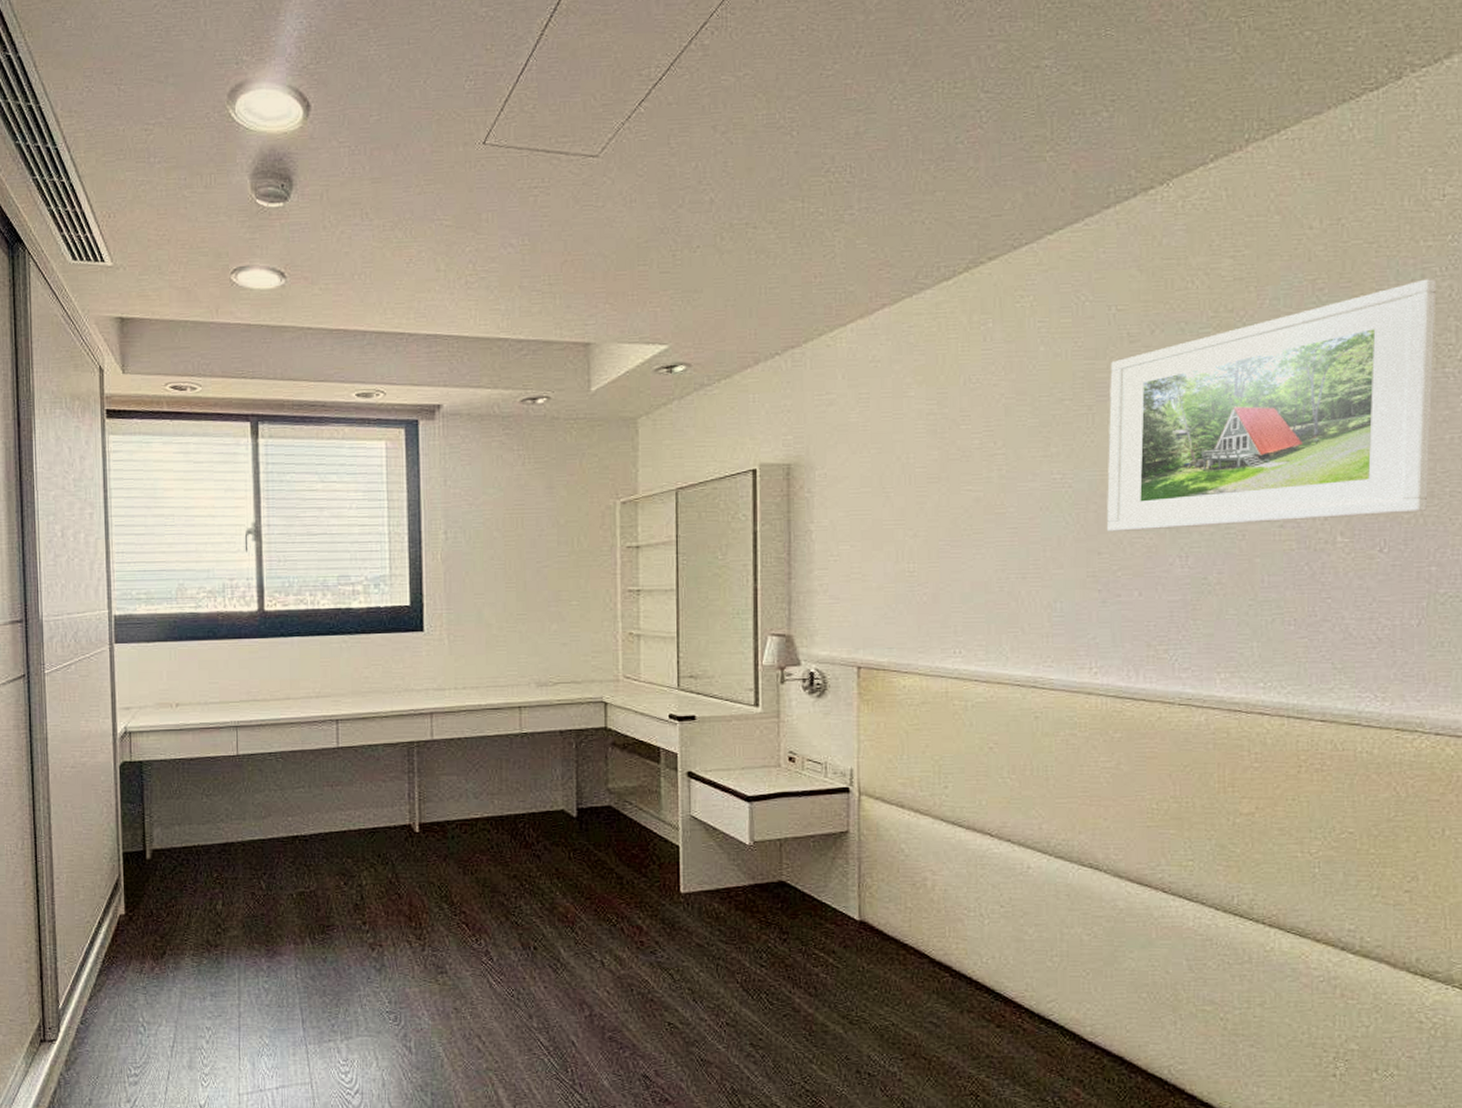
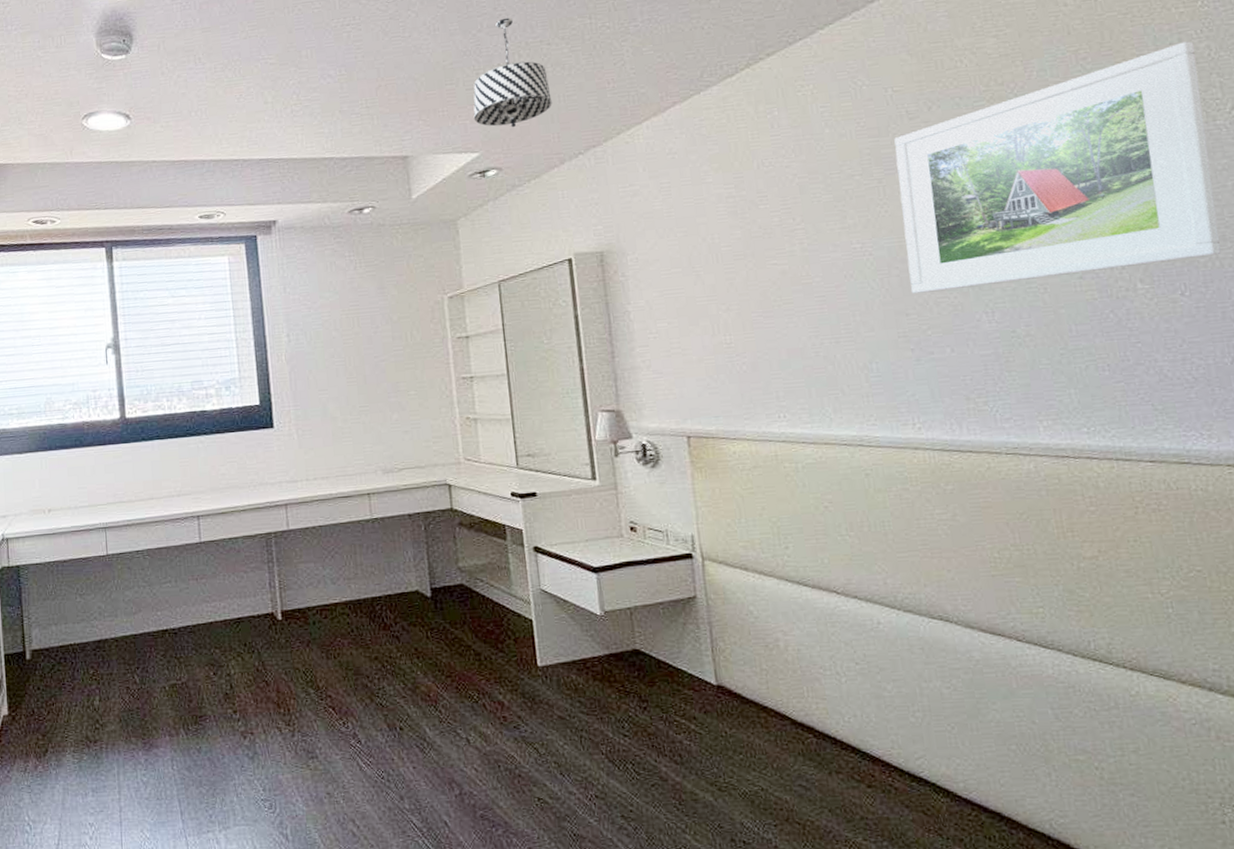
pendant light: none [665,193,752,320] -> present [473,17,552,128]

